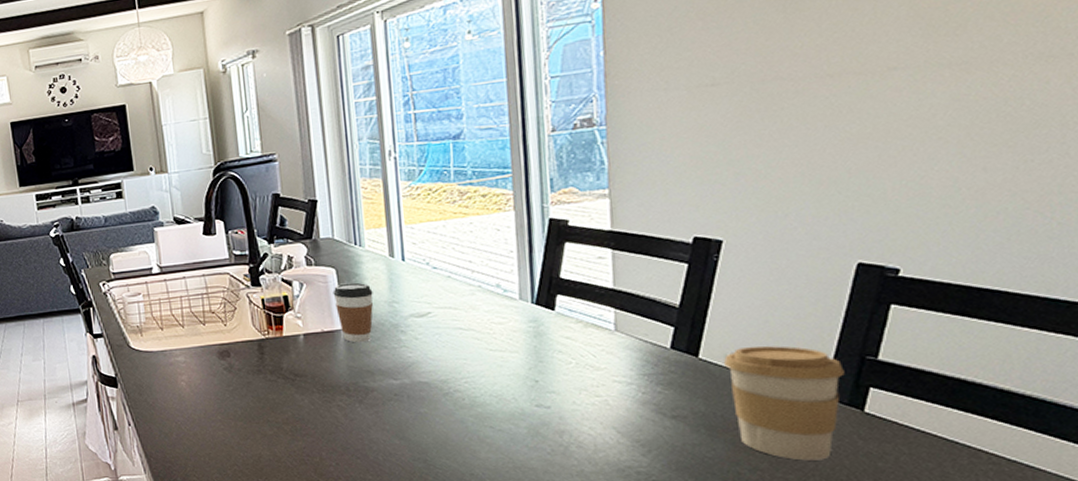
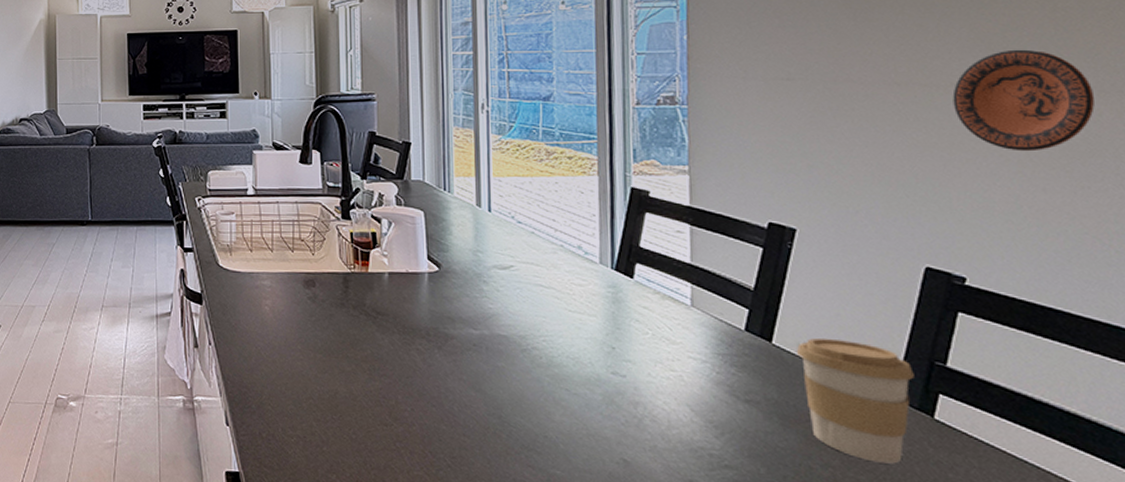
coffee cup: present [333,282,373,343] -> none [420,227,459,288]
decorative plate: none [889,21,1042,132] -> present [952,49,1095,152]

